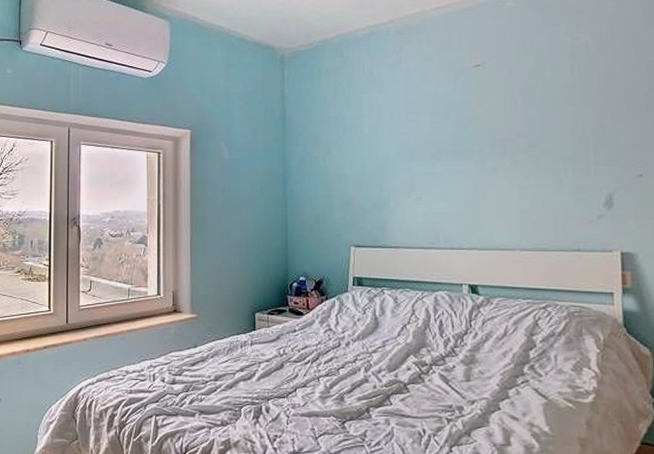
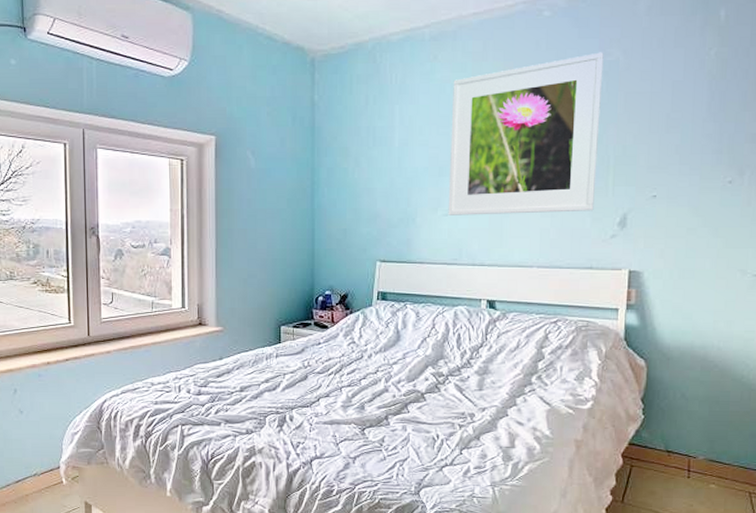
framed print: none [420,37,576,199] -> present [448,52,604,215]

